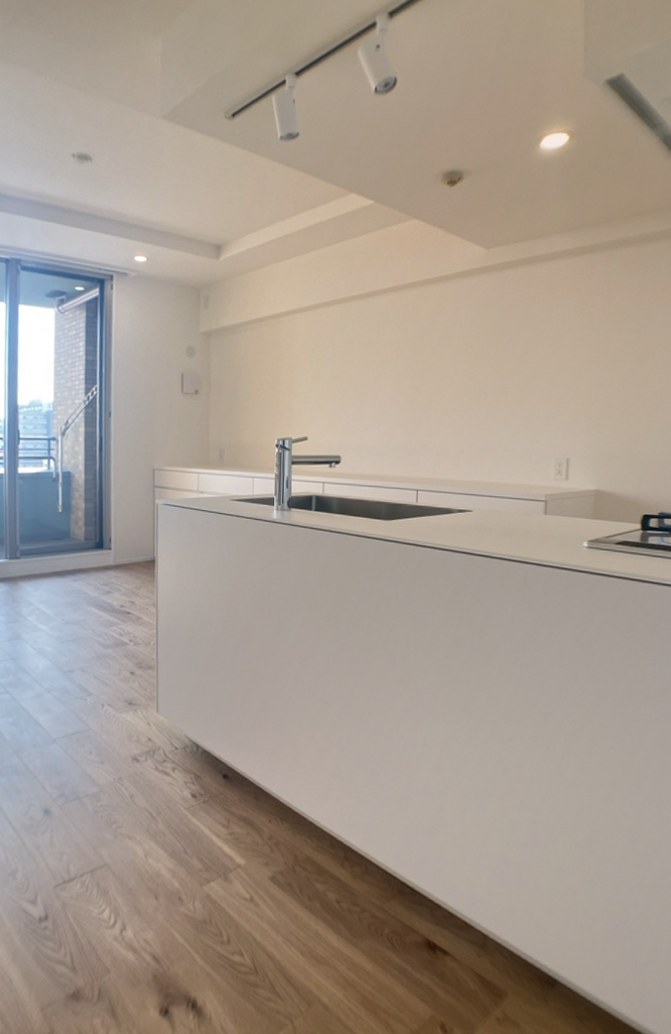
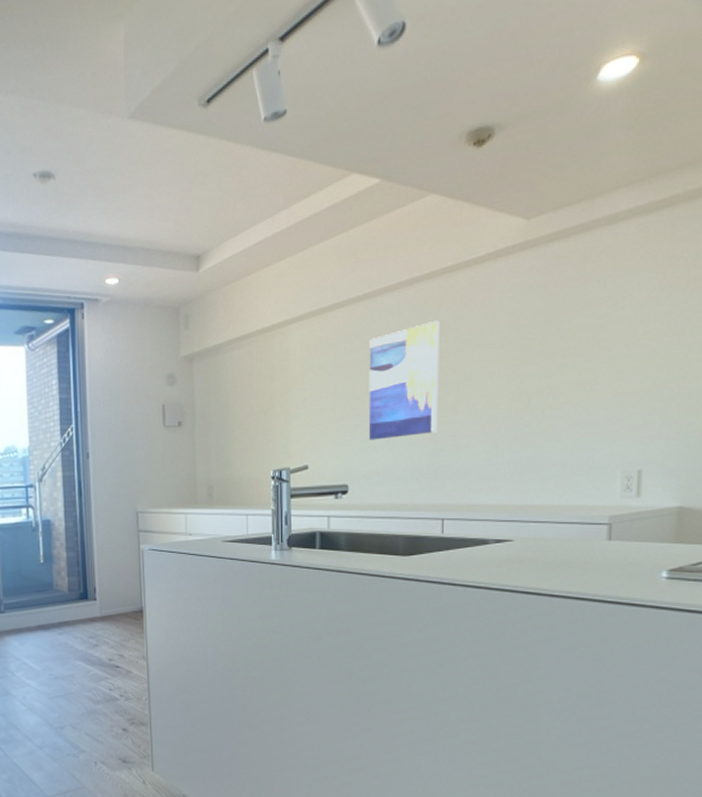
wall art: none [358,322,418,419] -> present [368,320,440,441]

